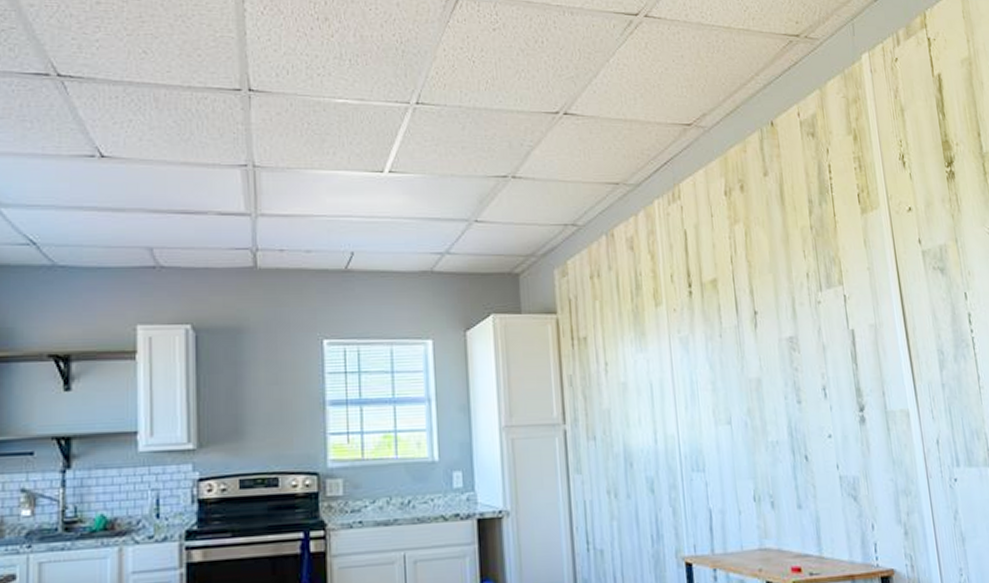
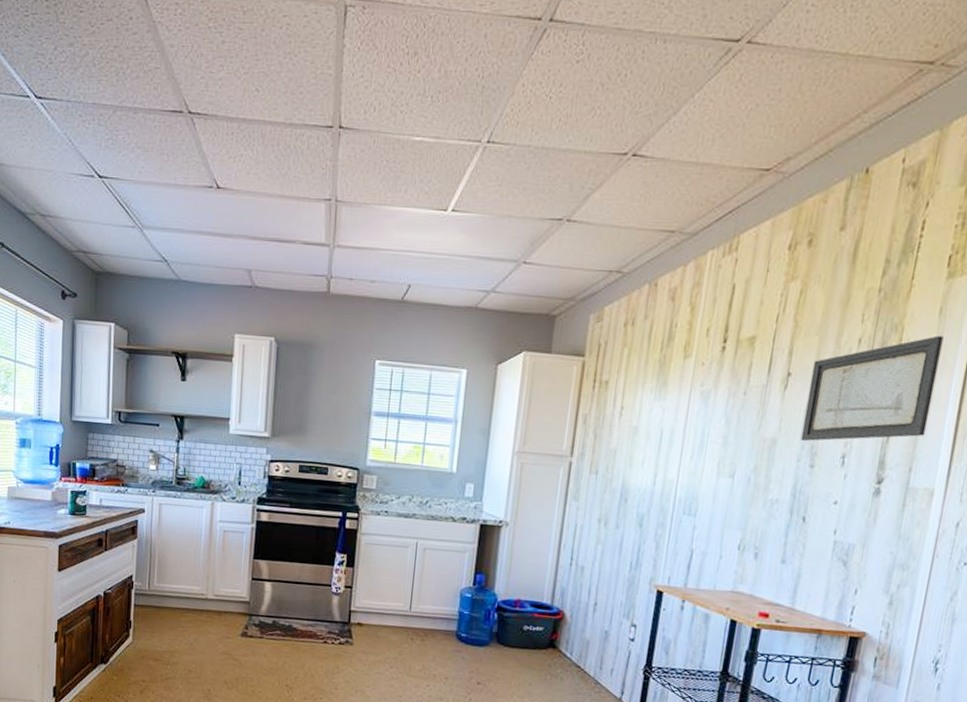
wall art: none [774,265,886,377] -> present [800,335,944,441]

